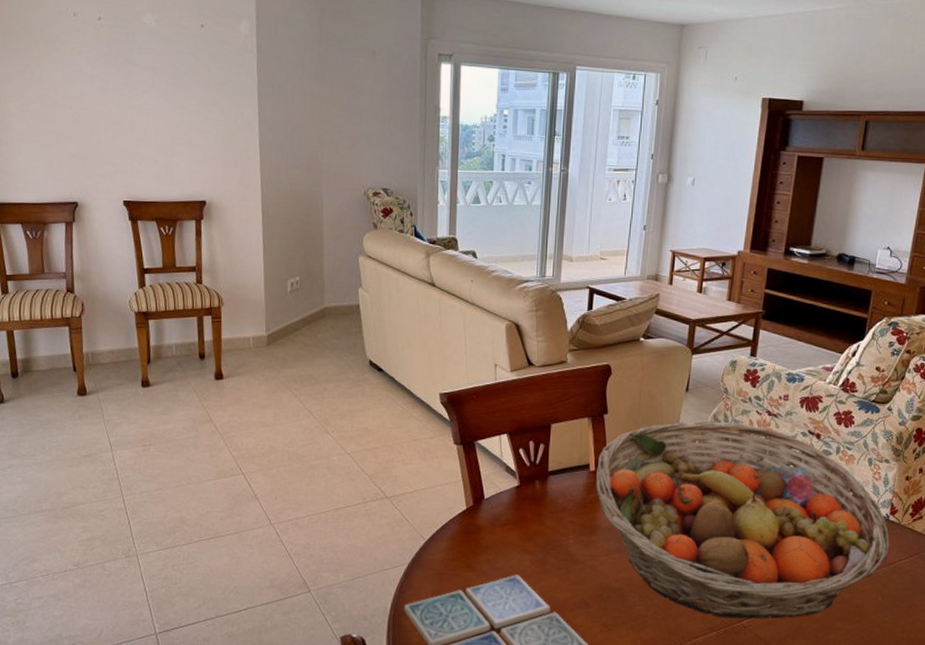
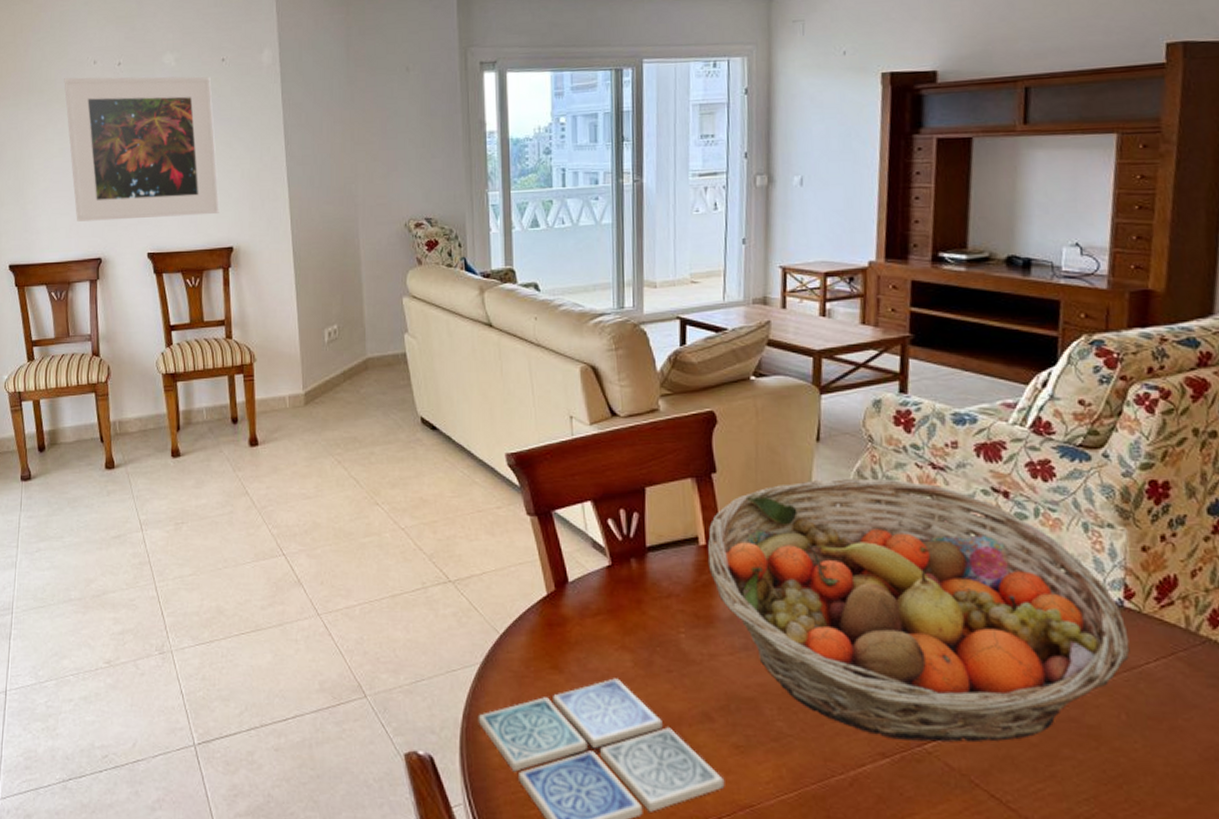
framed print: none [42,27,194,170] -> present [64,76,220,222]

